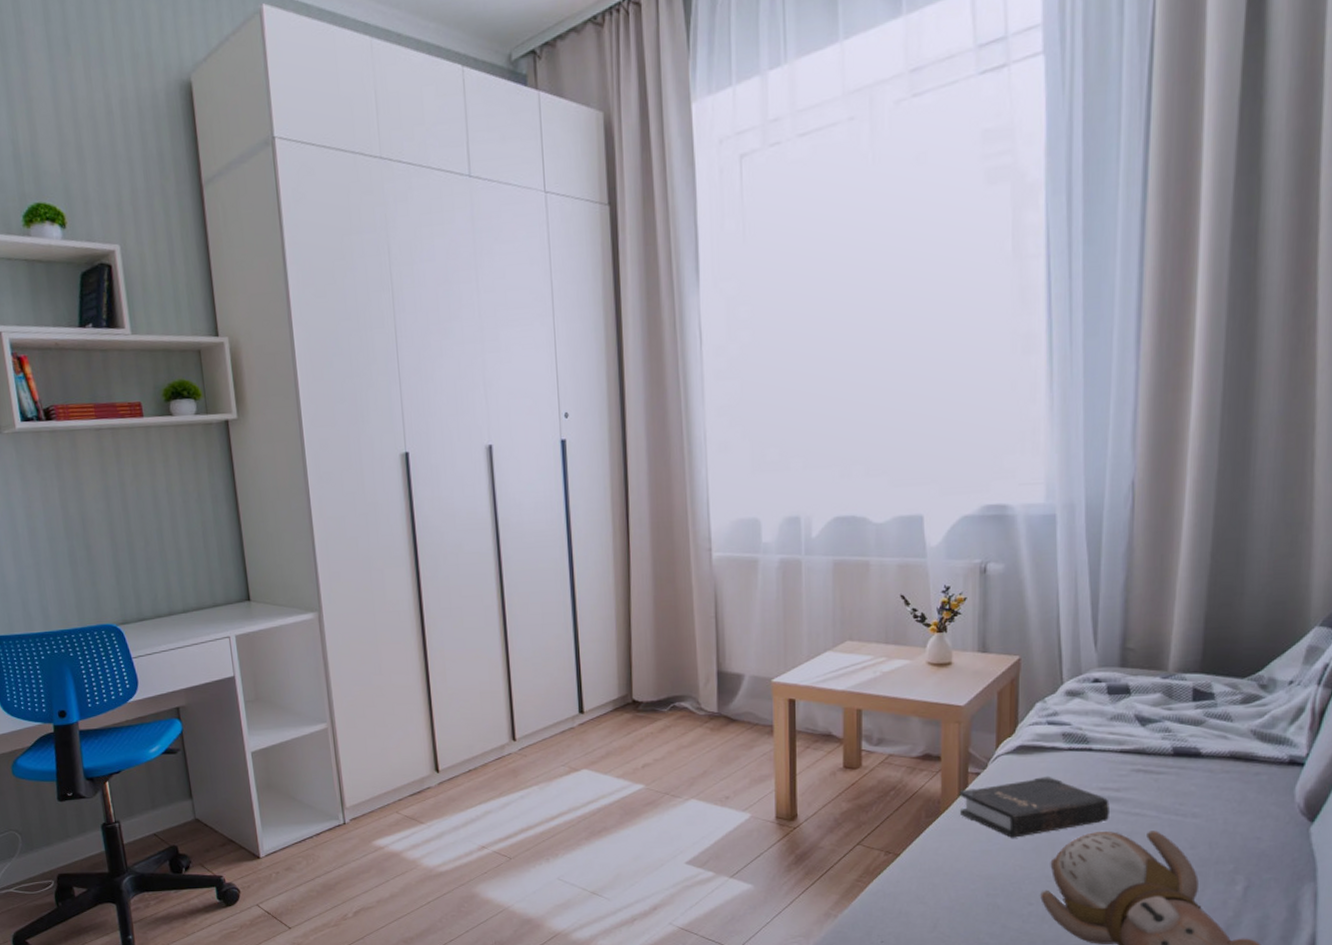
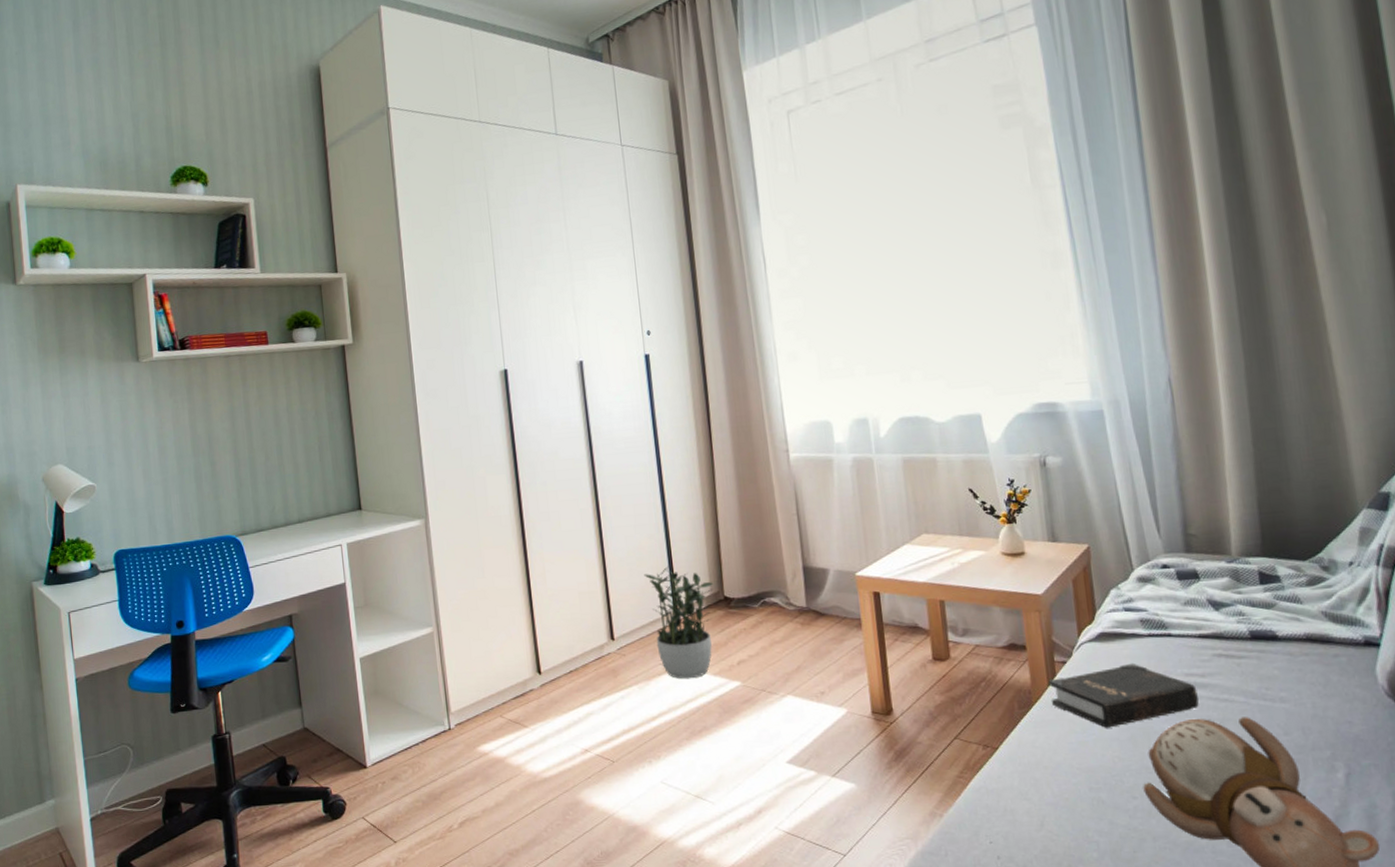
potted plant: none [549,667,621,781] -> present [644,566,713,680]

